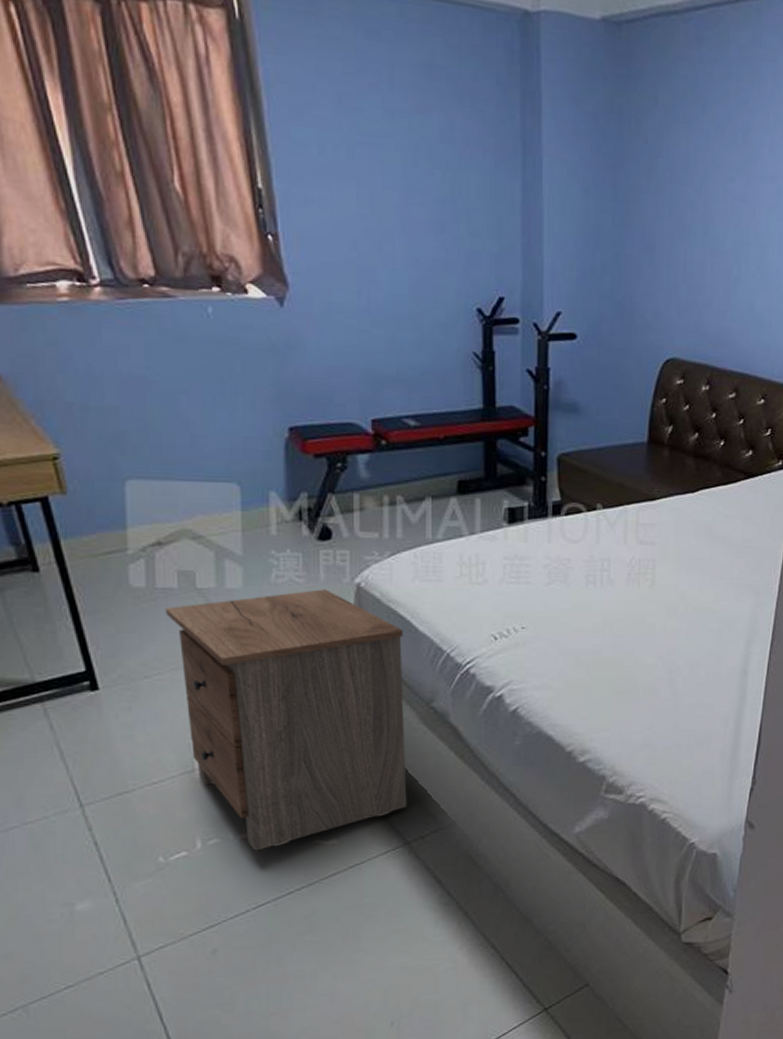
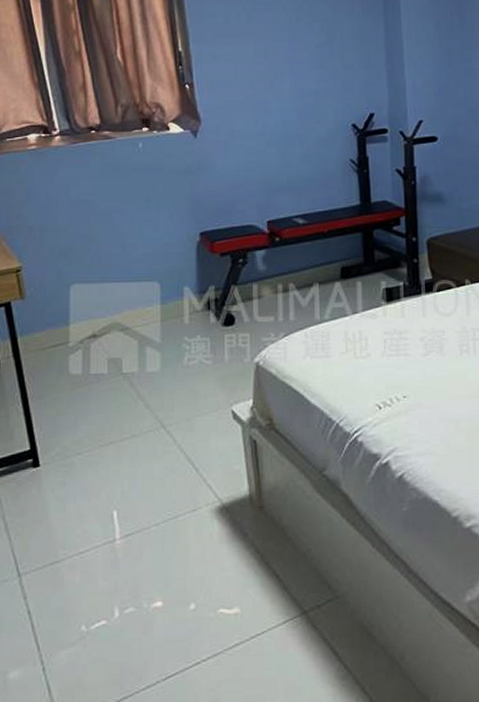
nightstand: present [165,589,407,851] -> none [97,369,304,620]

